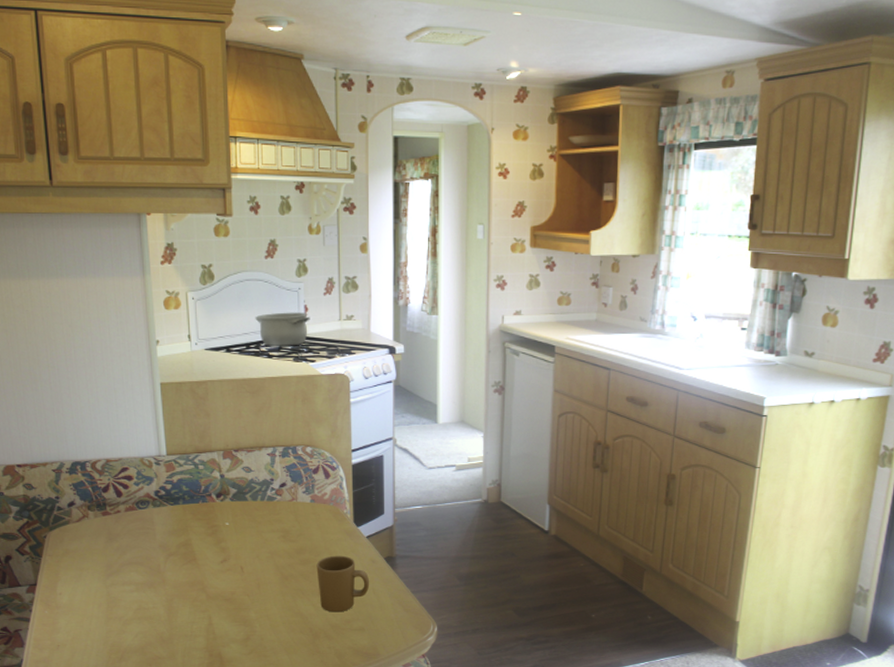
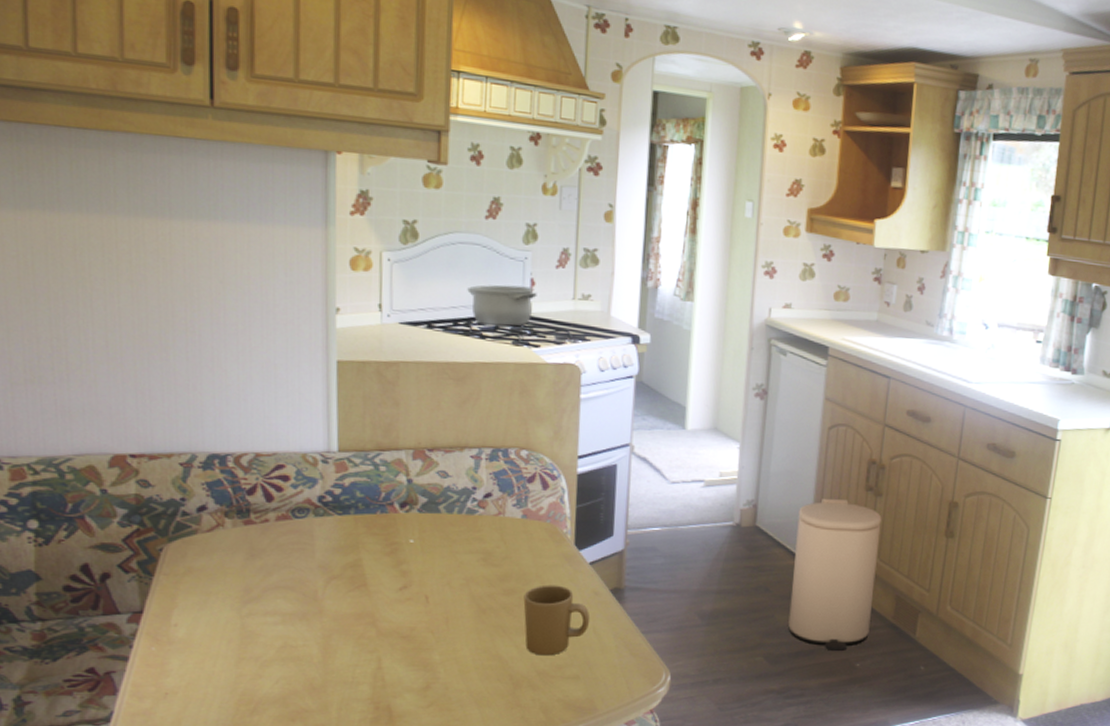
pedal bin: none [532,475,608,605] -> present [788,498,882,652]

